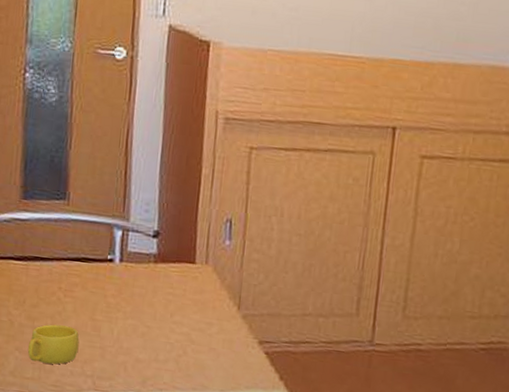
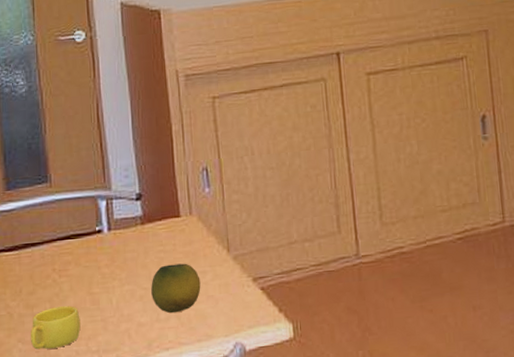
fruit: none [153,308,206,358] -> present [151,263,201,314]

